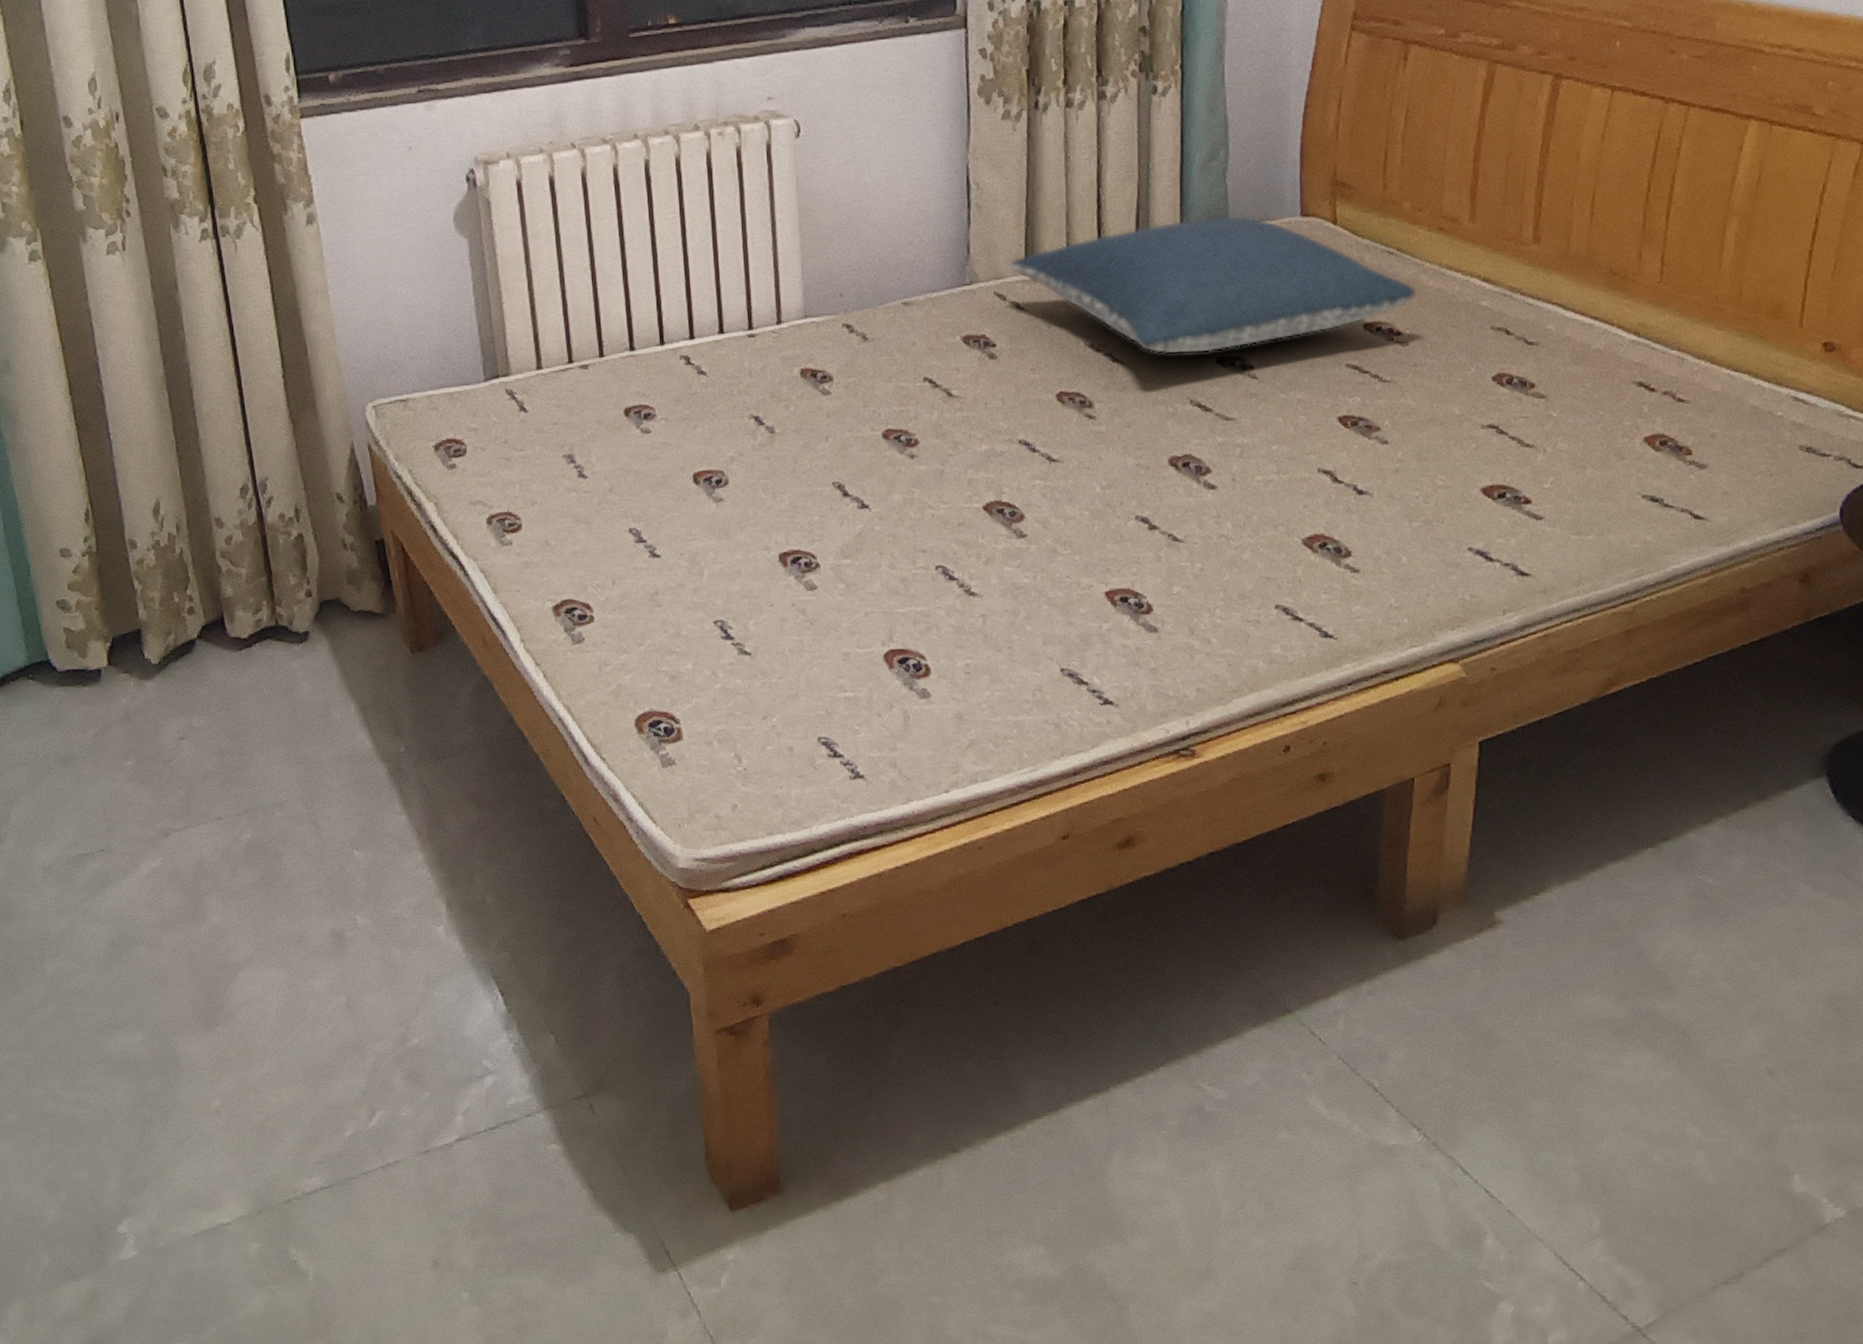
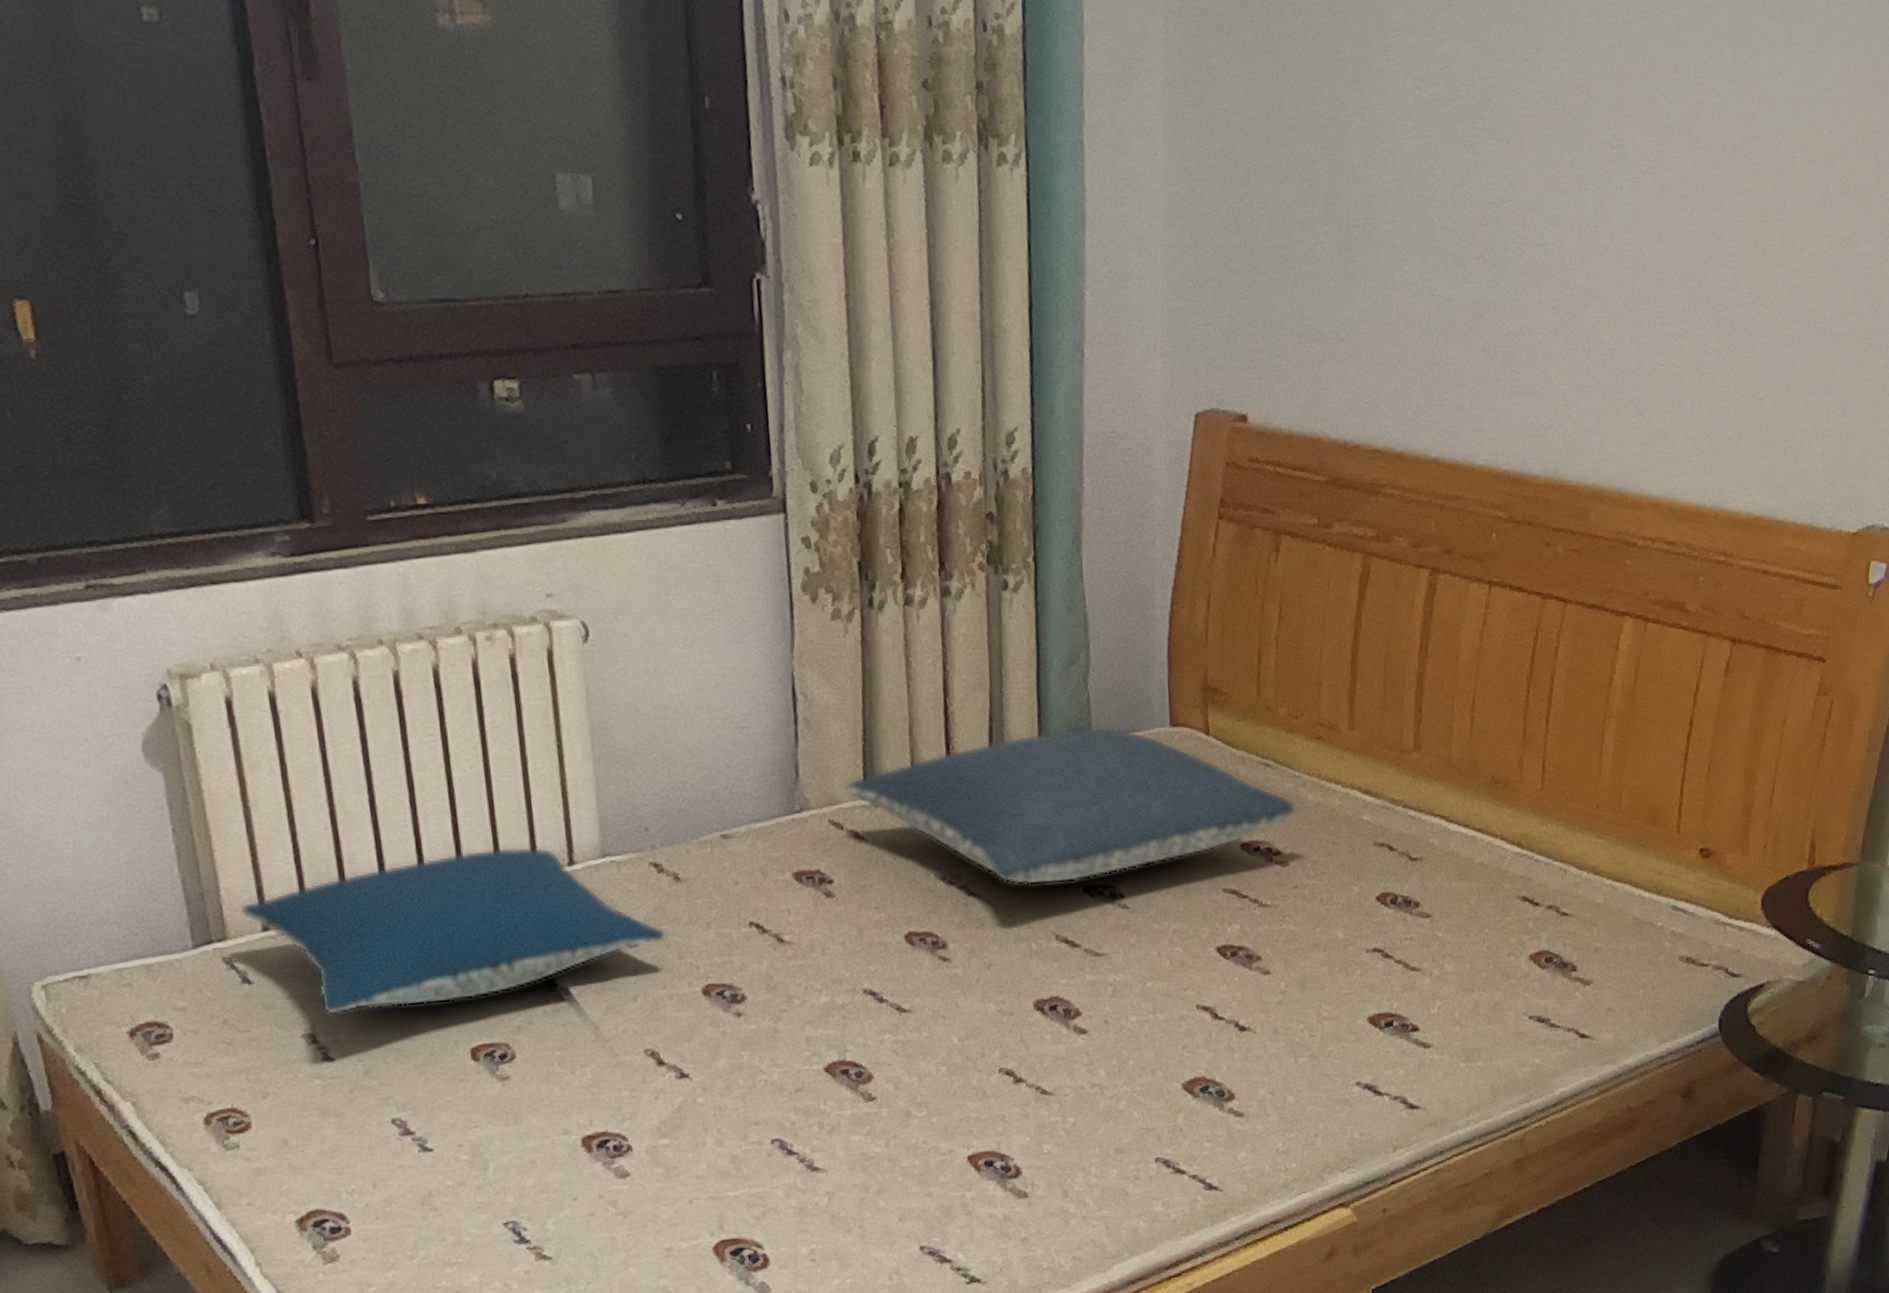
pillow: none [520,307,854,440] -> present [239,846,666,1015]

